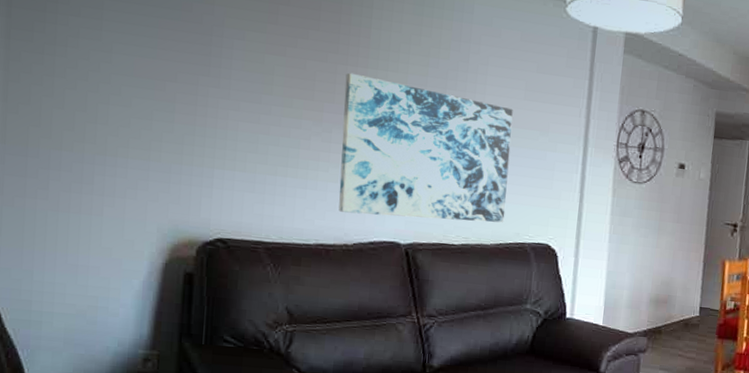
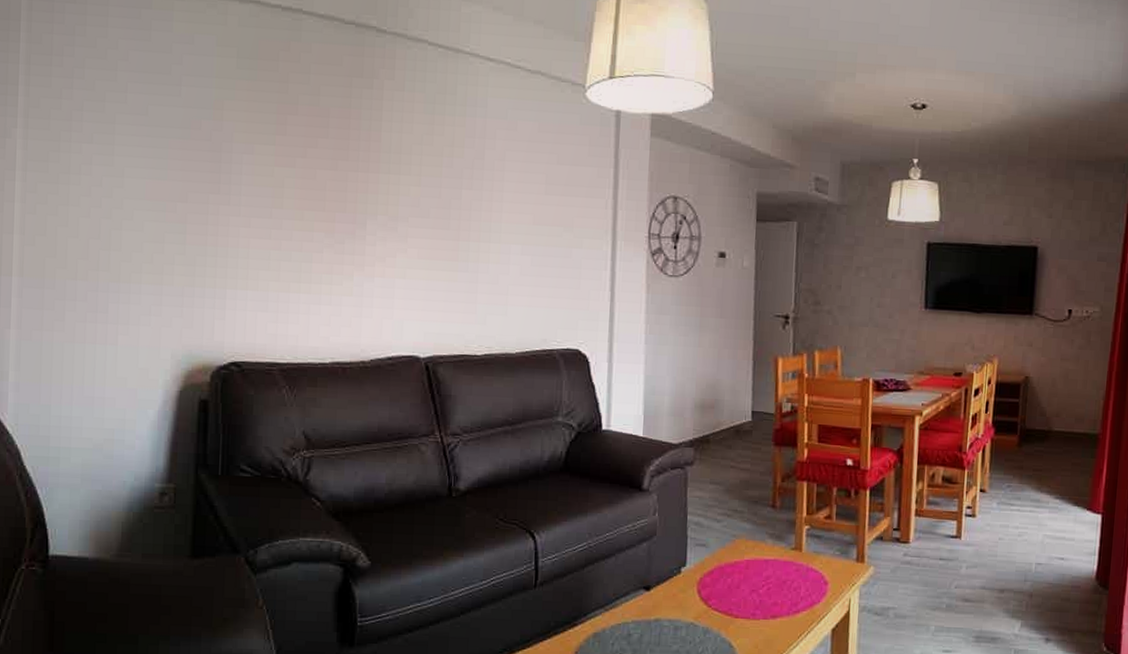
wall art: present [338,72,513,223] -> none [354,179,534,329]

